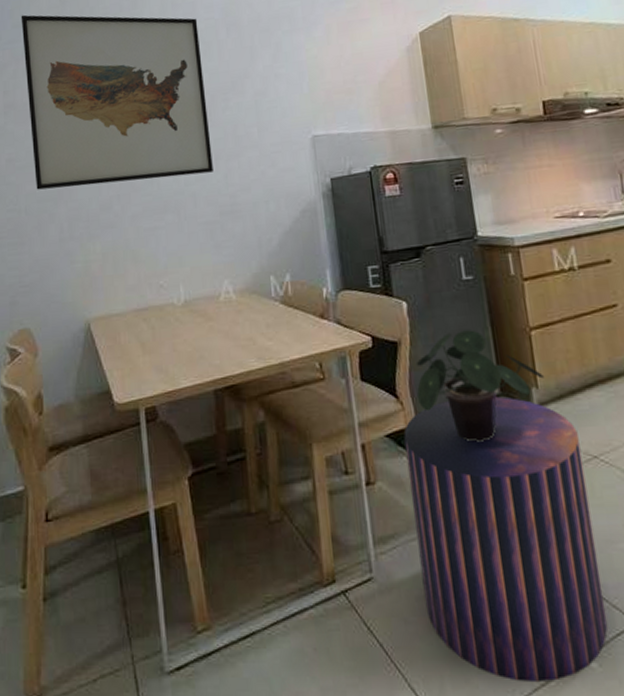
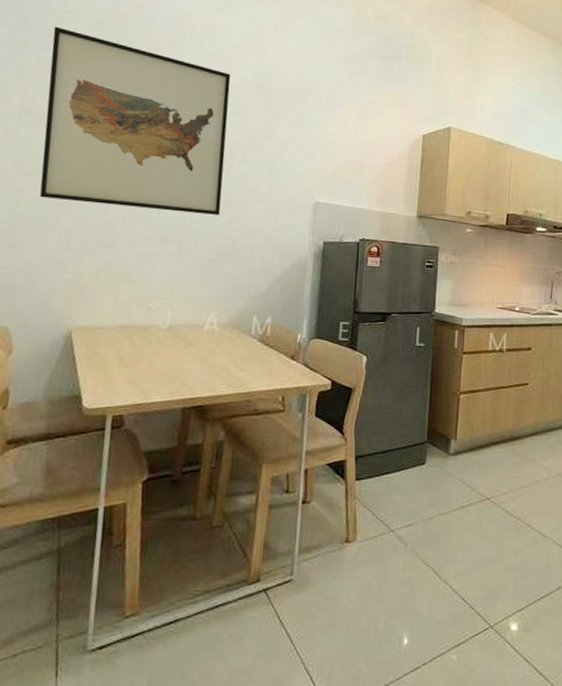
stool: present [403,396,608,683] -> none [332,441,479,669]
potted plant: present [416,330,544,442] -> none [360,386,463,478]

